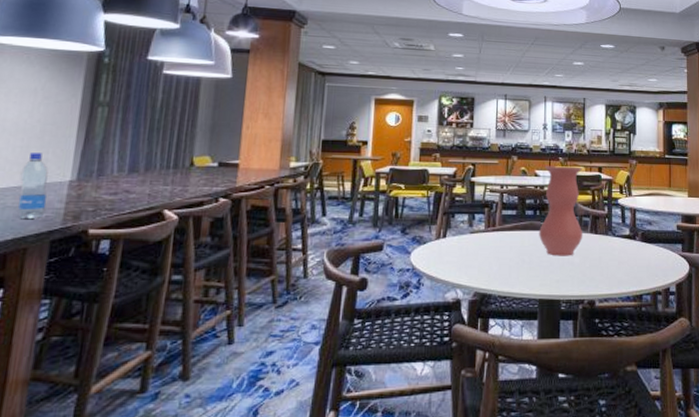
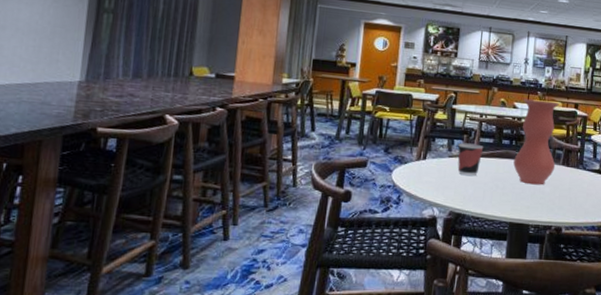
bottle: present [17,153,48,220] -> none [32,52,59,115]
cup: none [478,217,507,252] -> present [457,142,484,177]

